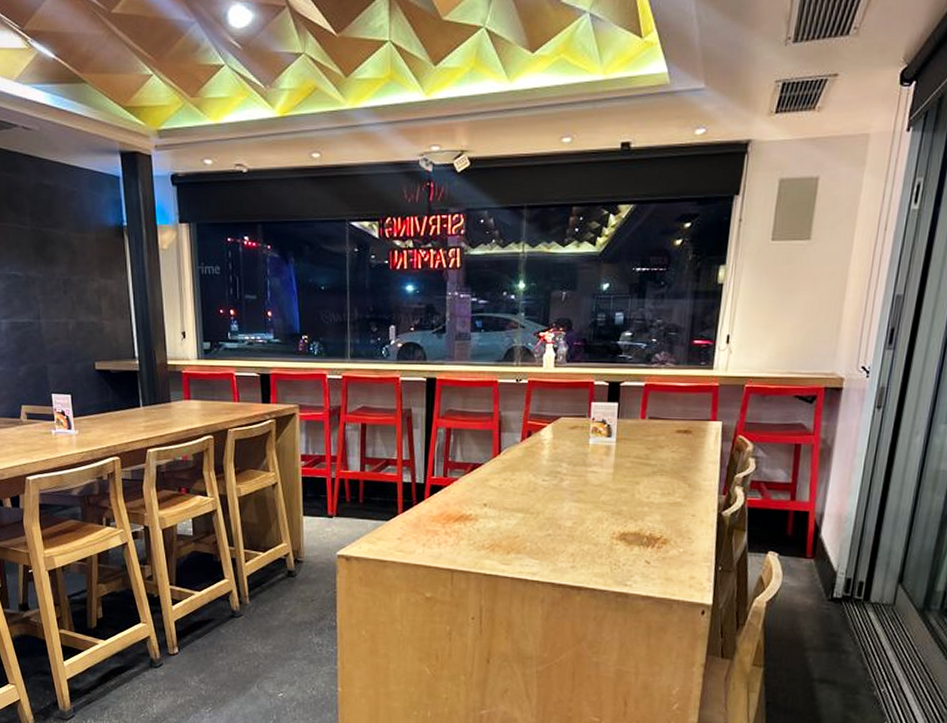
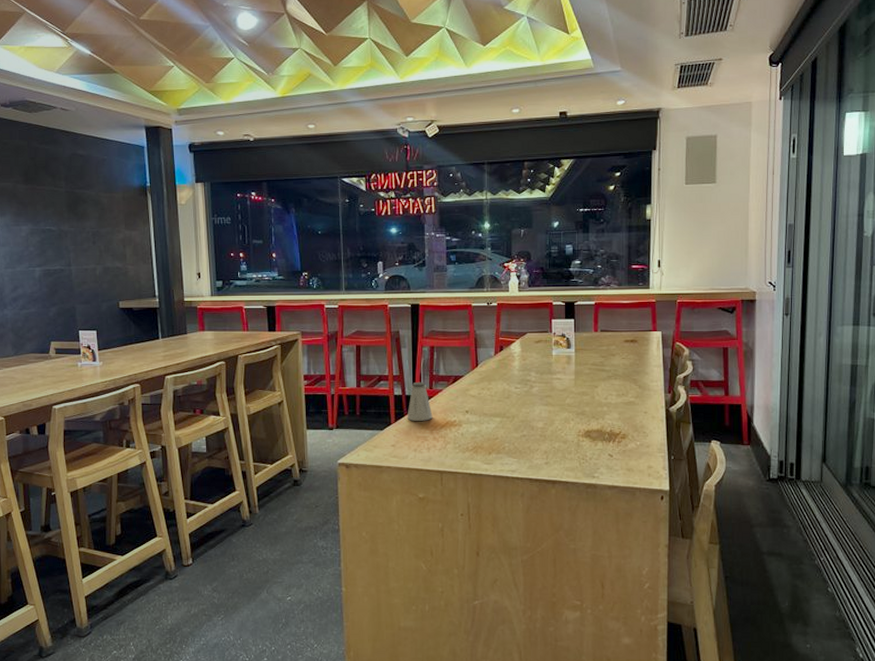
saltshaker: none [416,468,446,513] -> present [407,381,433,421]

